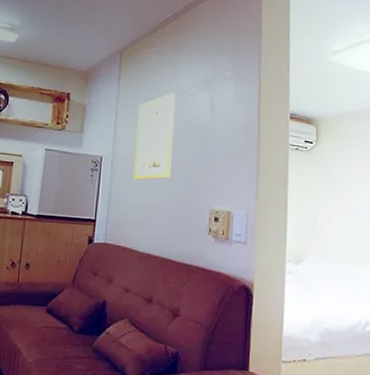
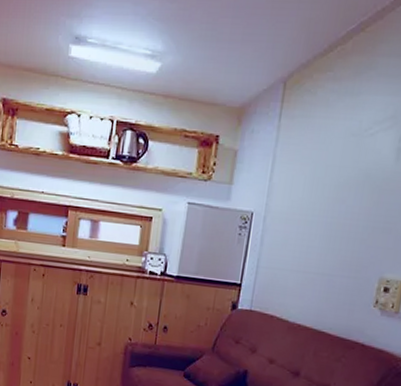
wall art: present [133,92,176,180] -> none [288,131,353,241]

